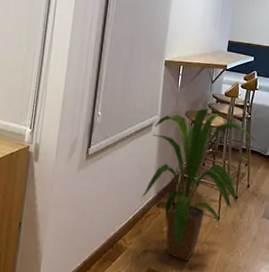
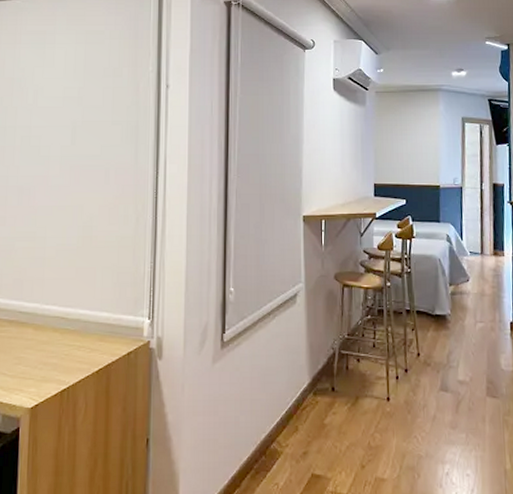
house plant: present [141,107,255,261] -> none [293,266,419,458]

